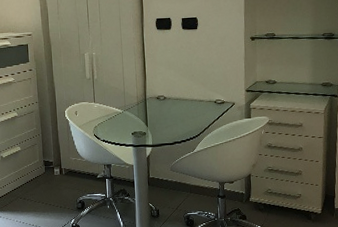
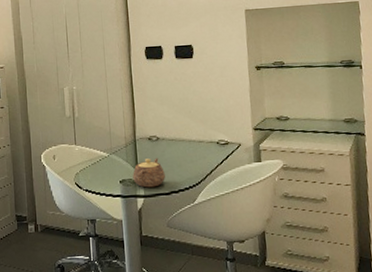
teapot: none [143,114,170,139] -> present [133,158,165,188]

